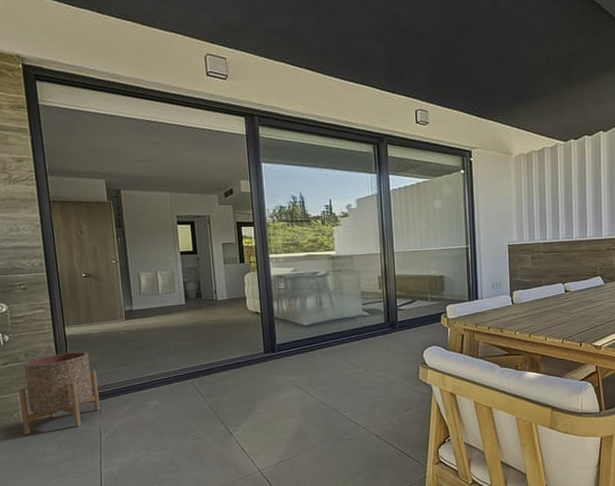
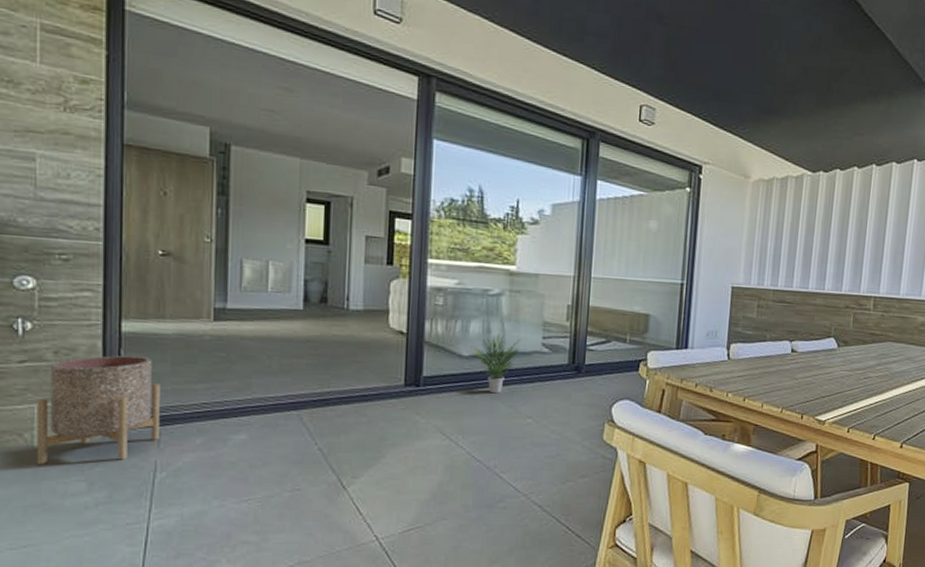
potted plant: none [309,305,346,352] -> present [470,334,520,394]

